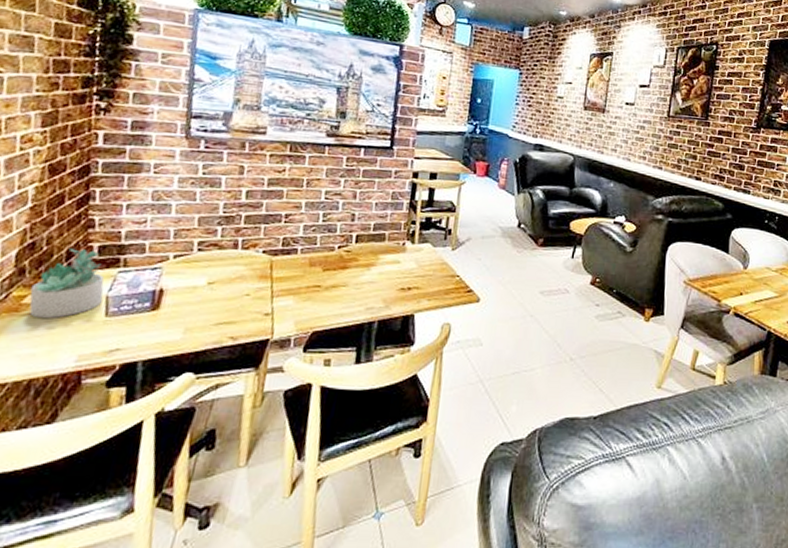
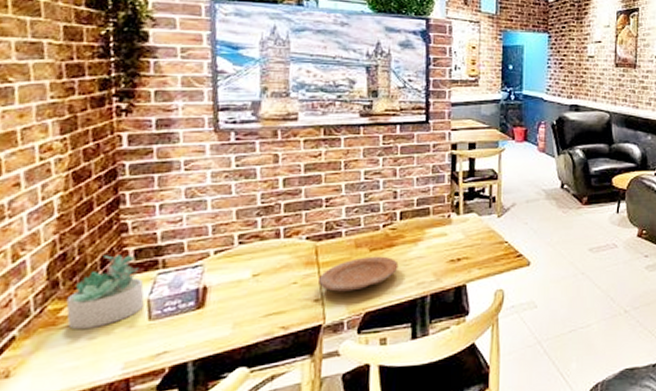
plate: none [270,276,350,309] -> present [319,256,399,292]

